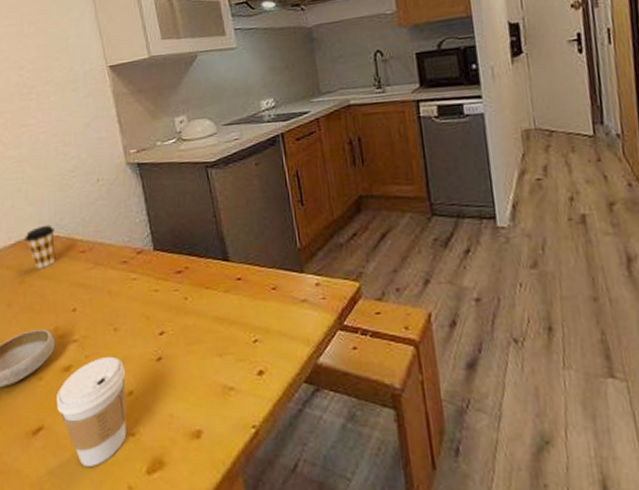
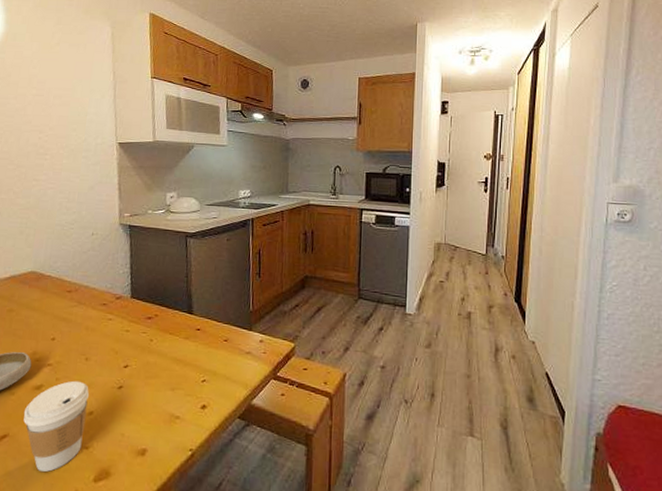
coffee cup: present [25,225,56,269] -> none [19,265,48,301]

